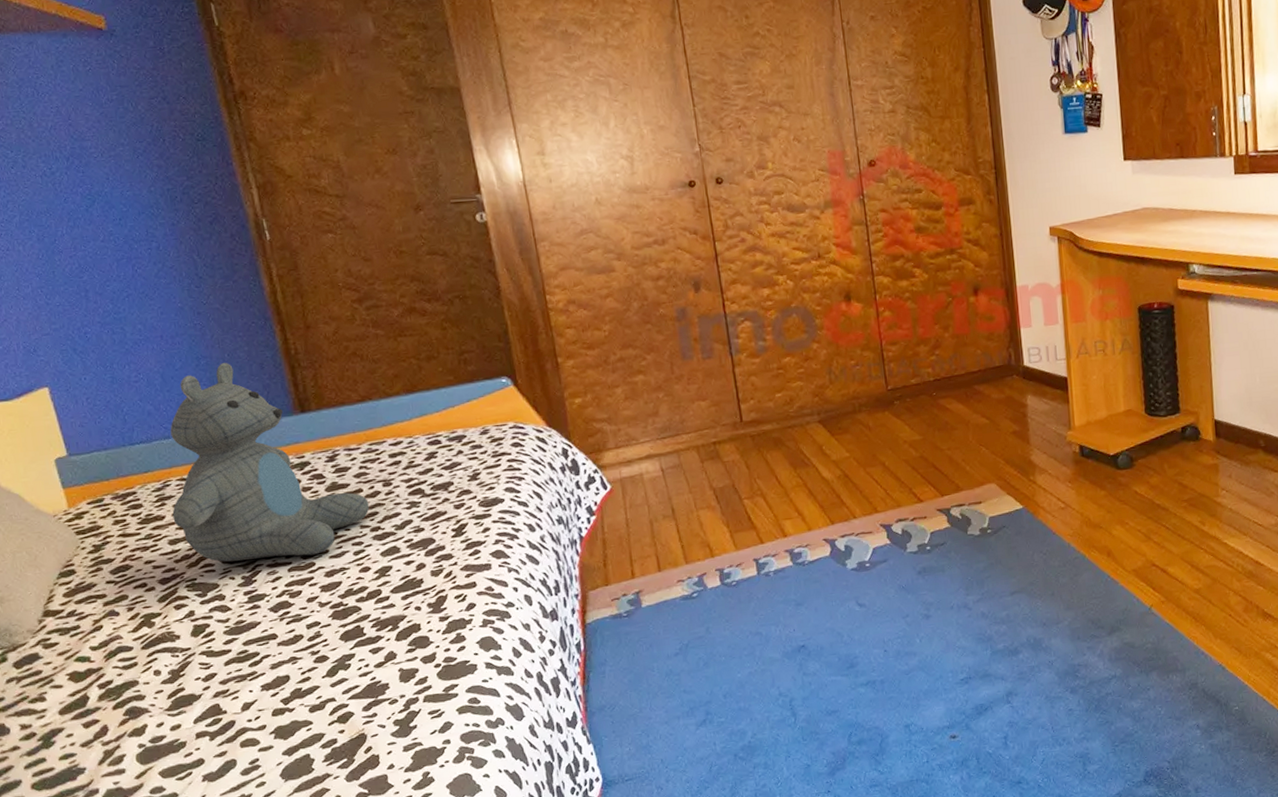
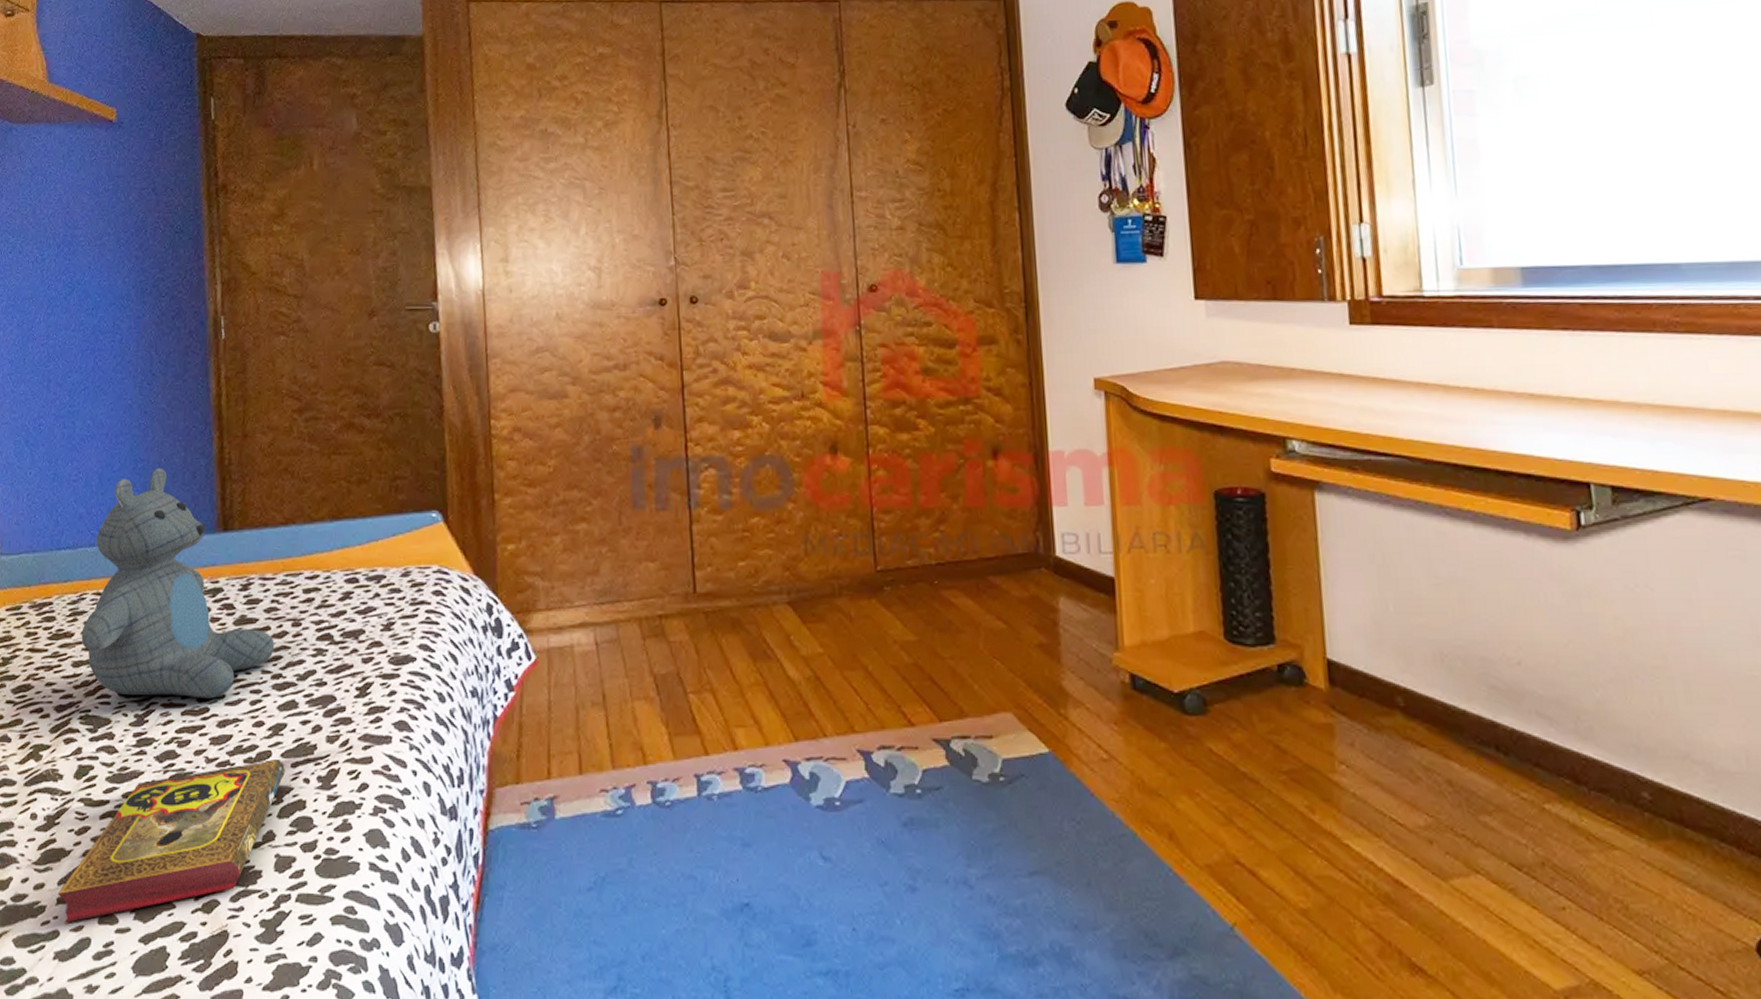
book: none [196,595,397,752] -> present [58,760,285,923]

